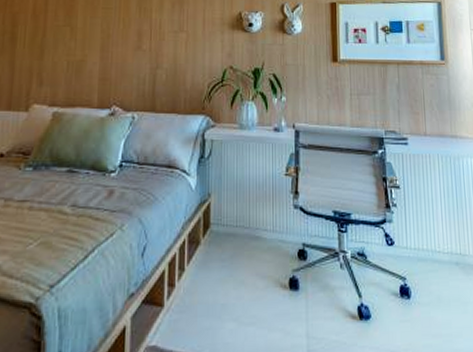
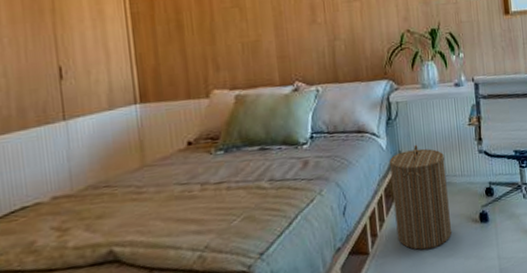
laundry hamper: none [196,188,256,312] -> present [389,144,452,250]

